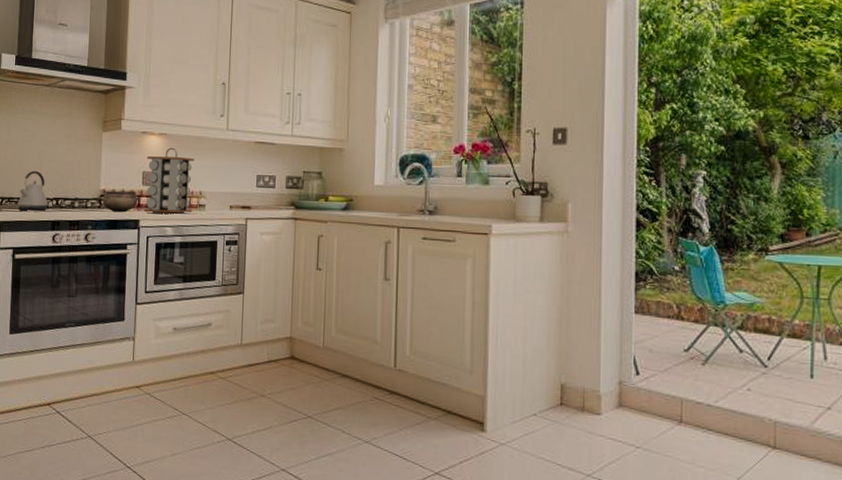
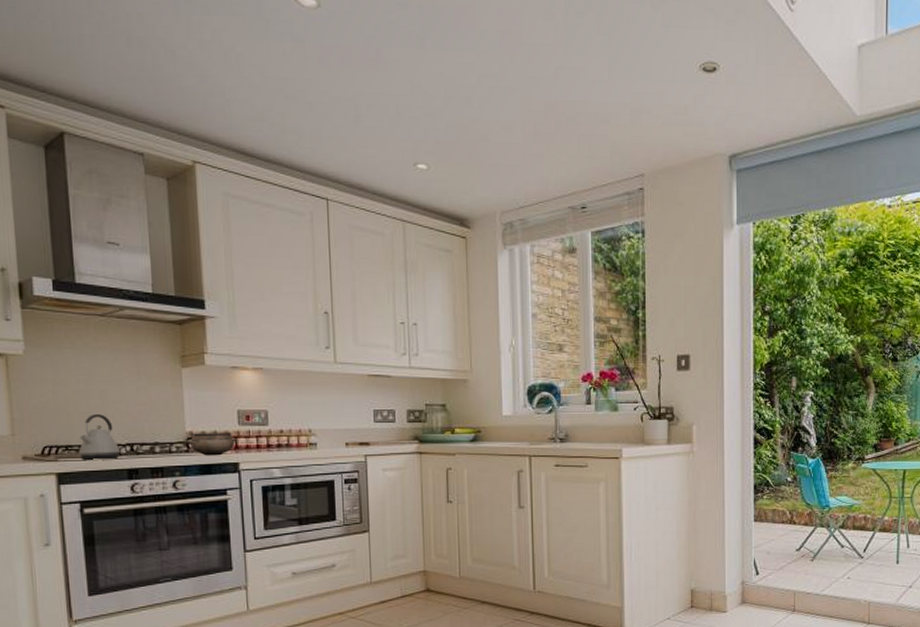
spice rack: present [143,147,195,215] -> none [241,383,302,456]

